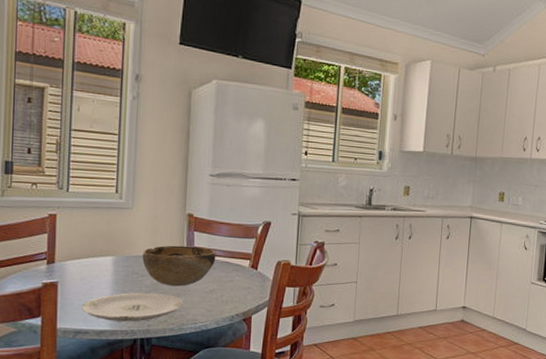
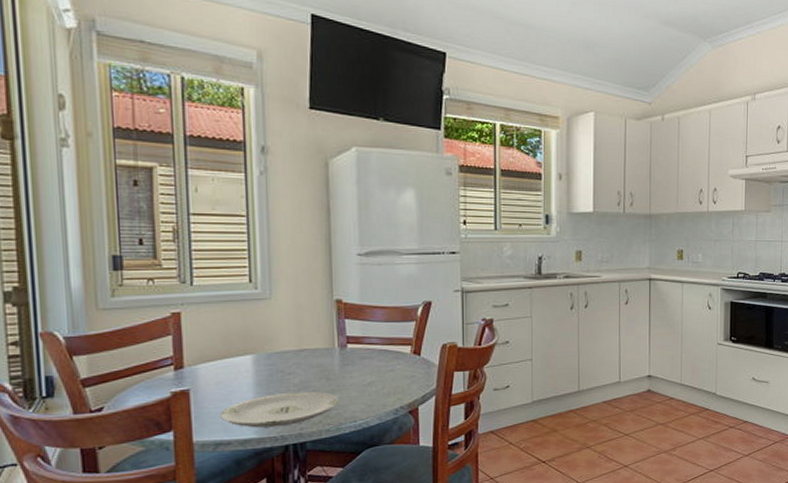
decorative bowl: present [142,245,216,287] -> none [287,335,372,383]

